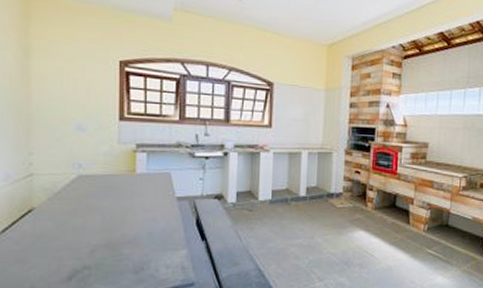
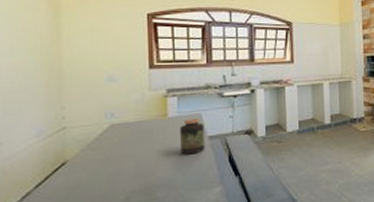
jar: none [148,177,173,214] -> present [180,119,205,155]

